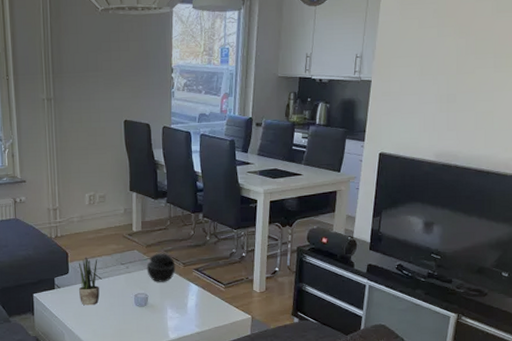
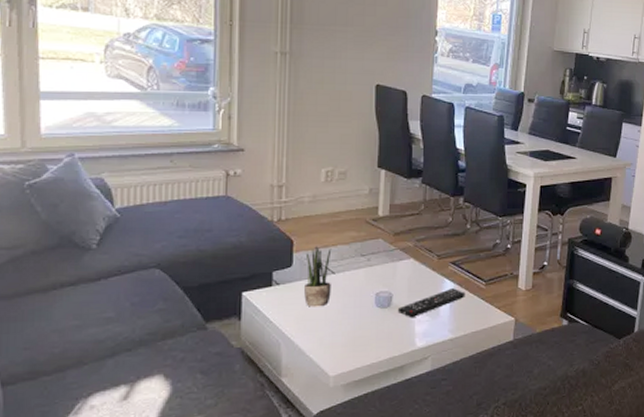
speaker: present [146,253,176,282] -> none [393,243,428,278]
remote control: none [153,290,208,315] -> present [397,287,466,318]

